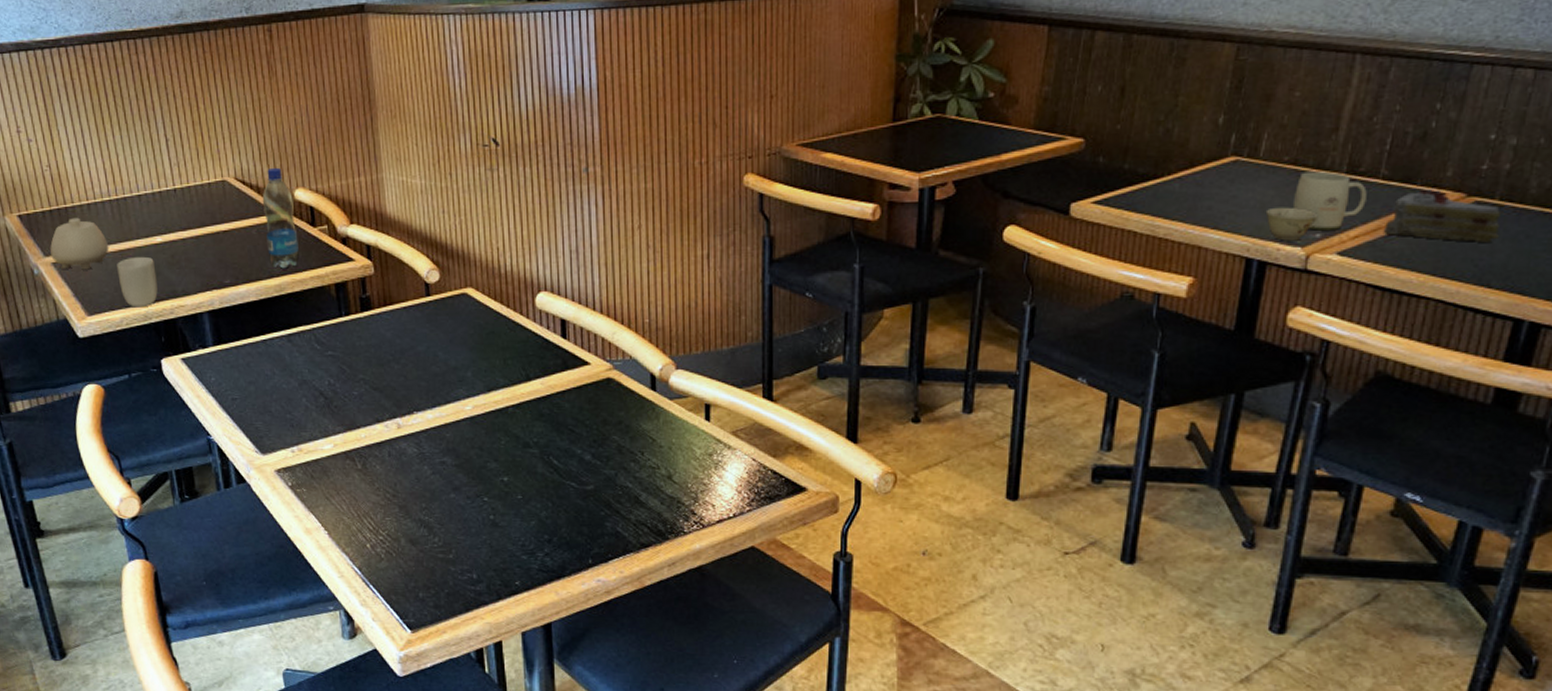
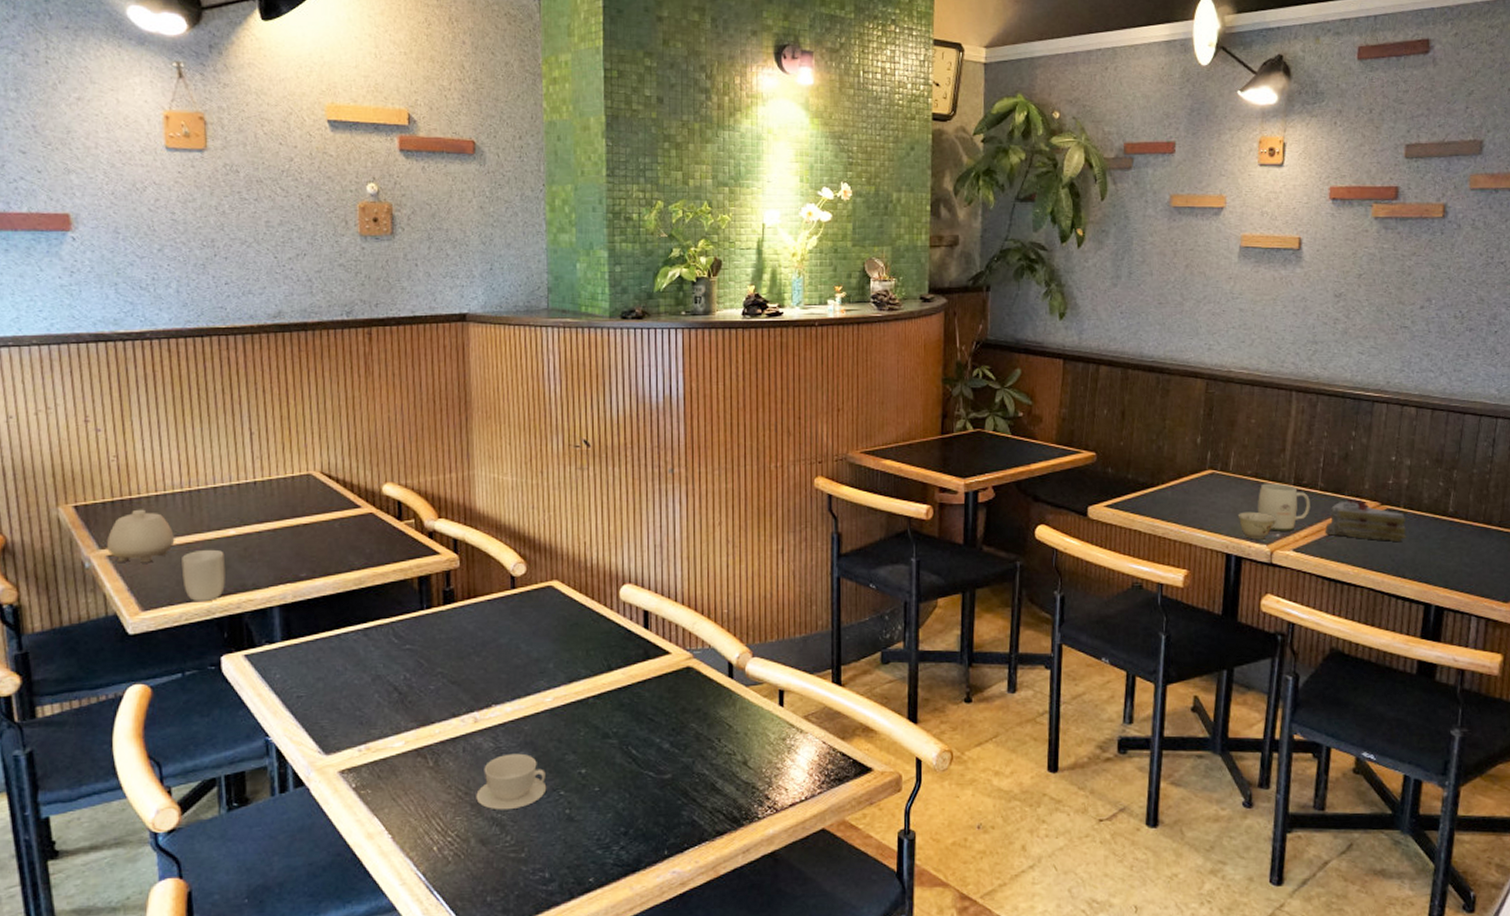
bottle: present [262,167,299,269] -> none [348,462,383,562]
teacup: none [403,459,471,513] -> present [476,753,547,810]

